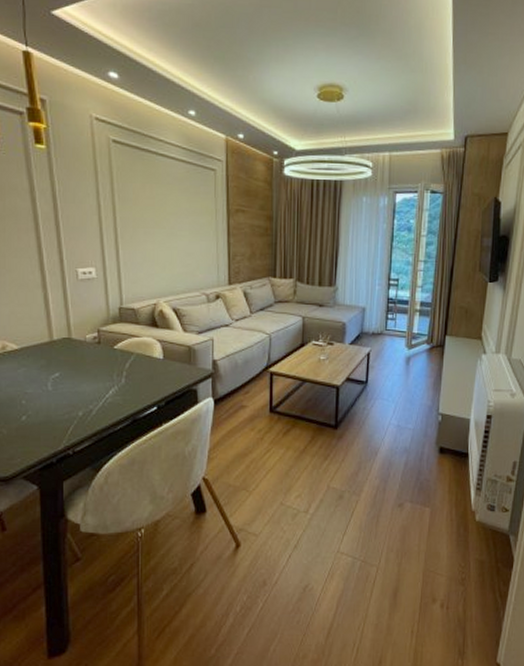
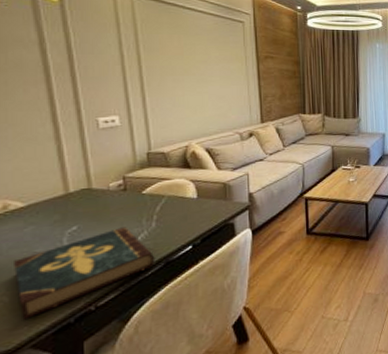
book: none [9,379,124,452] -> present [12,227,155,320]

